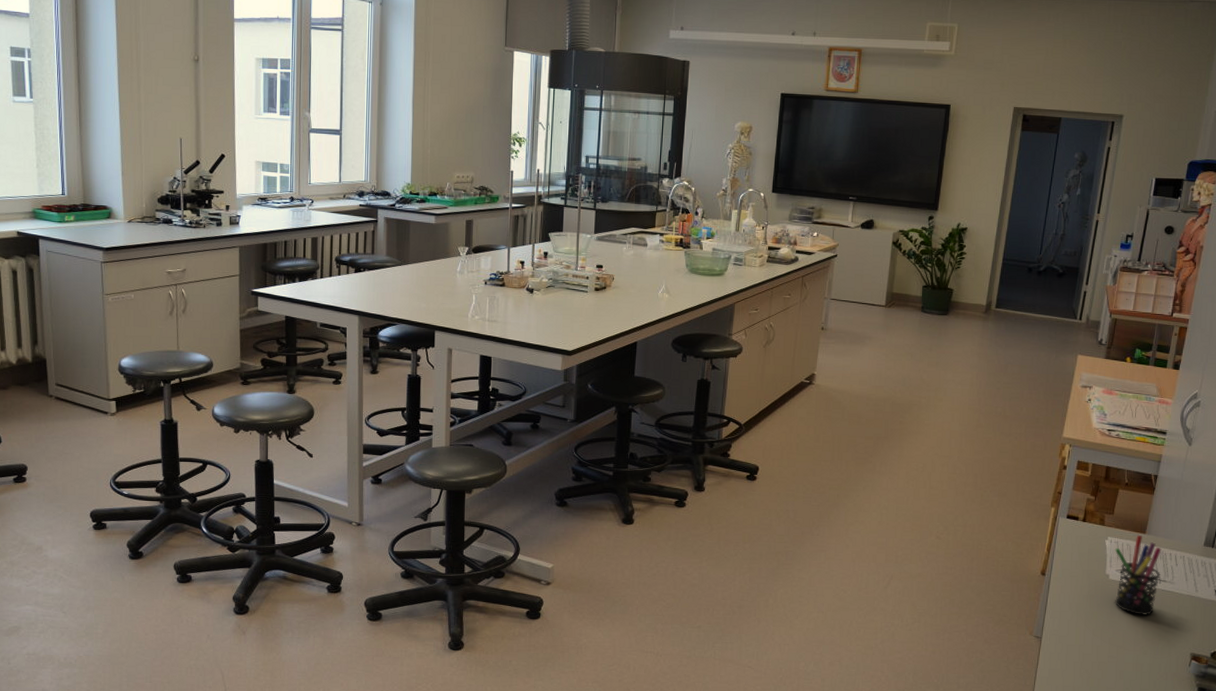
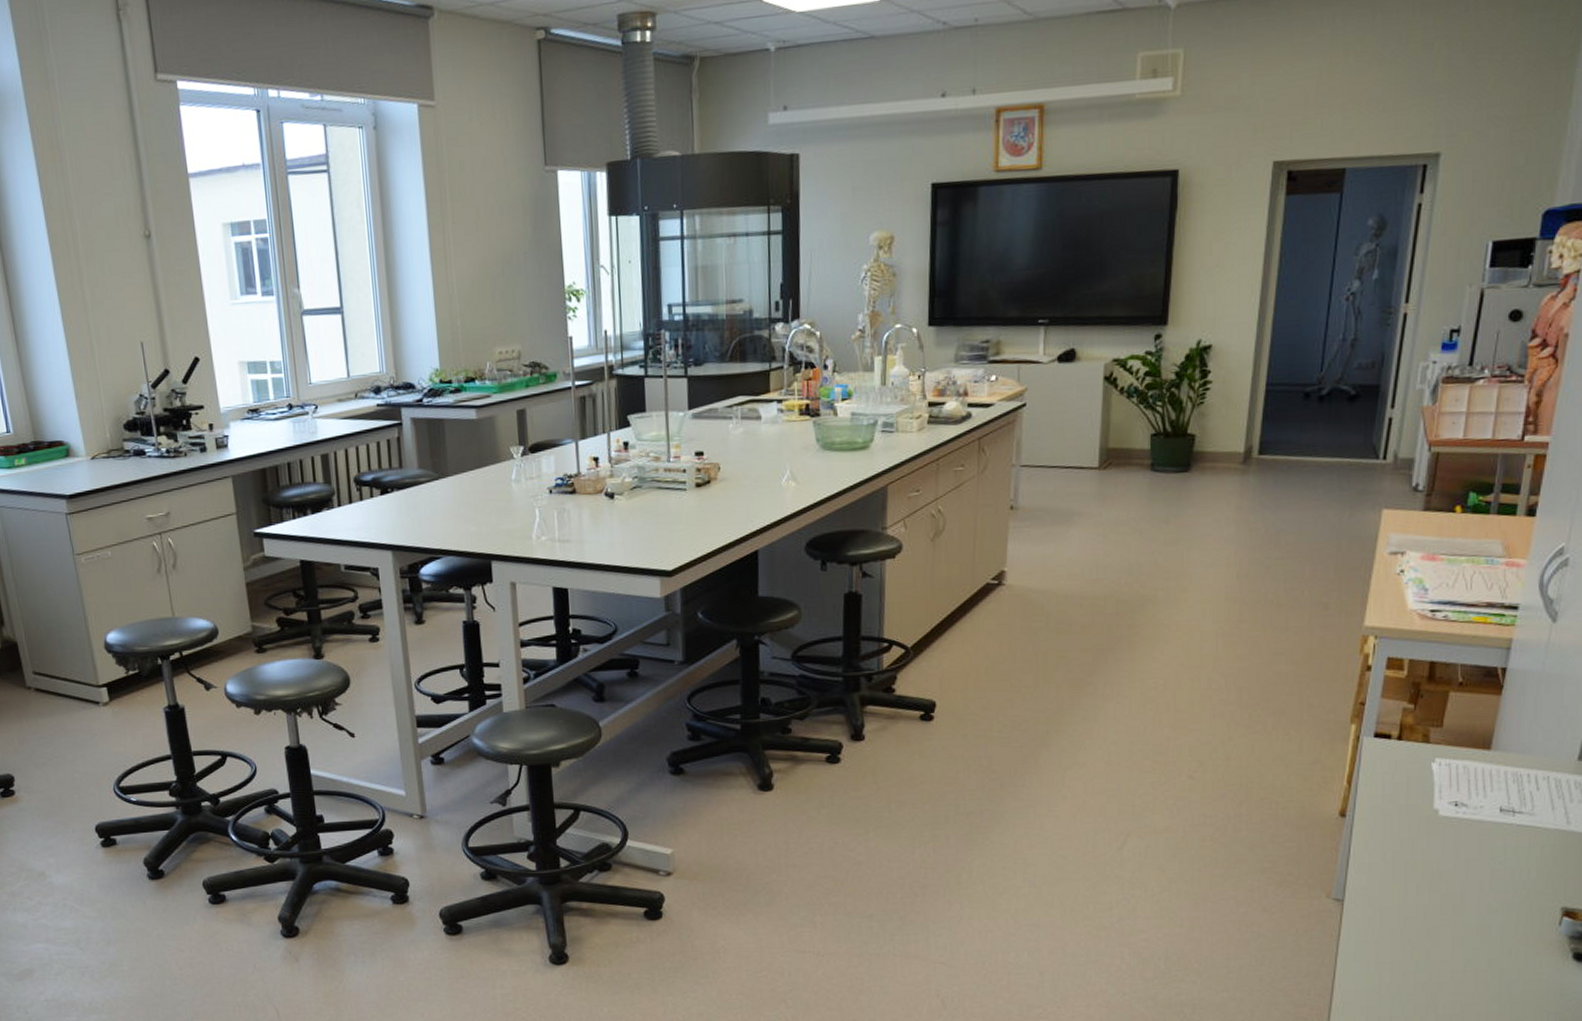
pen holder: present [1114,534,1162,615] -> none [1445,752,1515,861]

